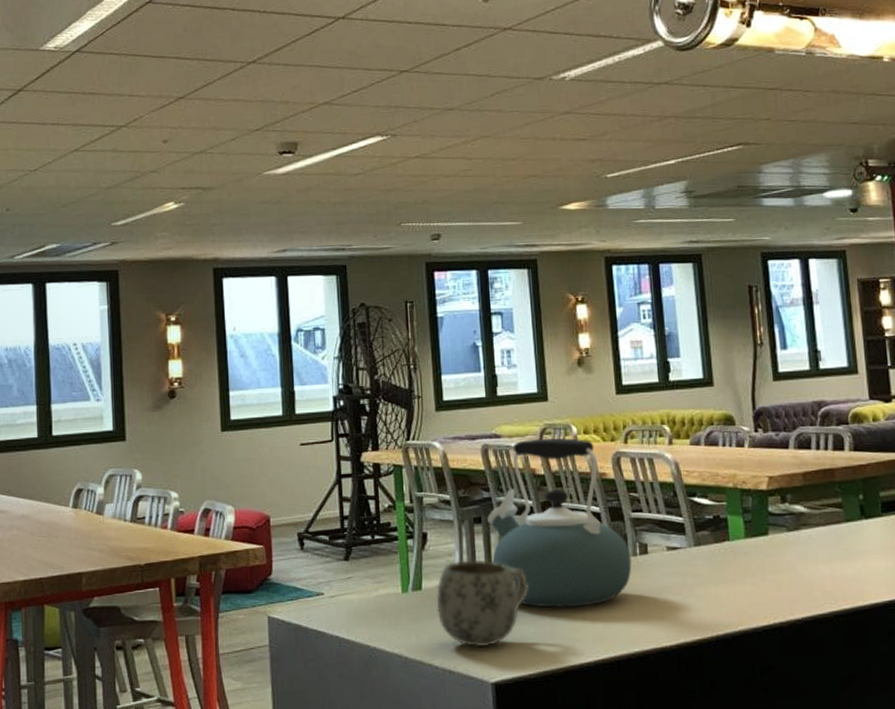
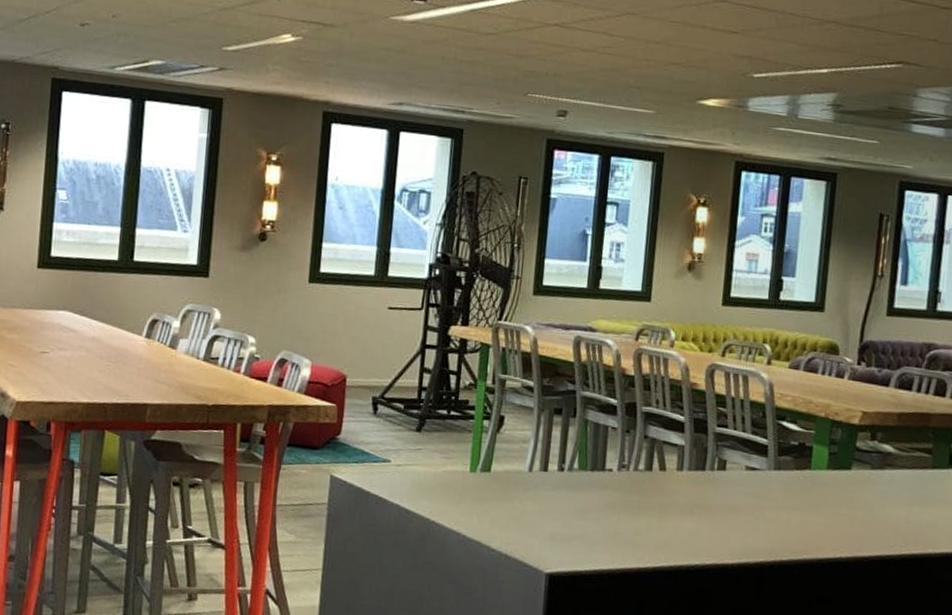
mug: present [436,559,529,648] -> none [502,448,599,538]
kettle: present [487,437,632,608] -> none [566,338,708,513]

